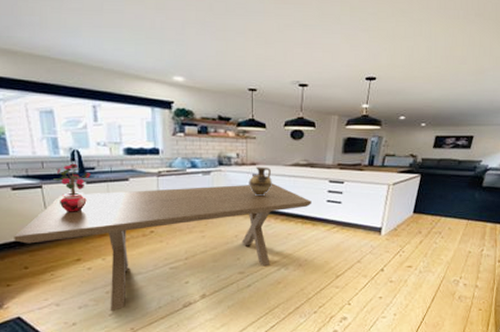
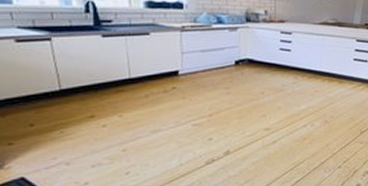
dining table: present [14,183,312,311] -> none [17,41,339,169]
potted plant: present [53,163,91,214] -> none [64,15,107,68]
ceramic jug: present [249,166,272,197] -> none [277,24,300,54]

